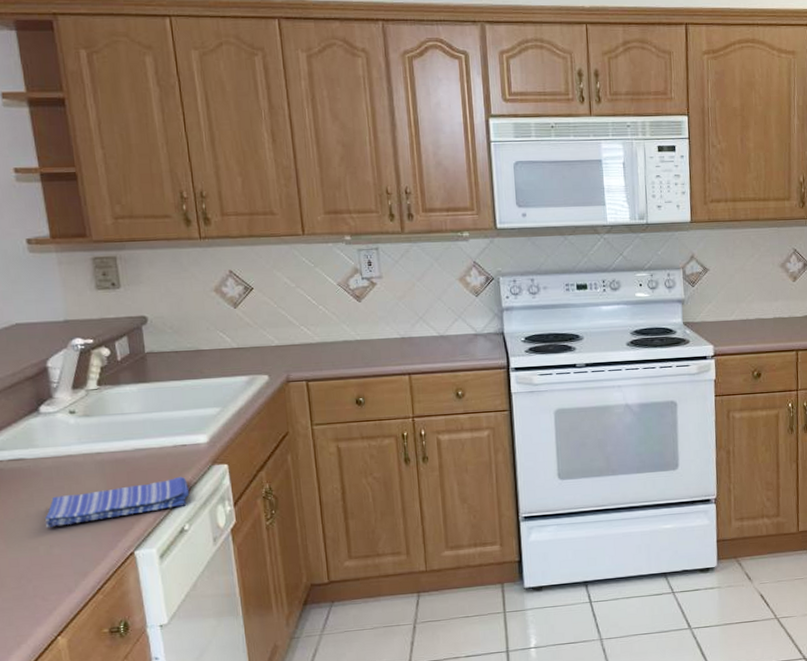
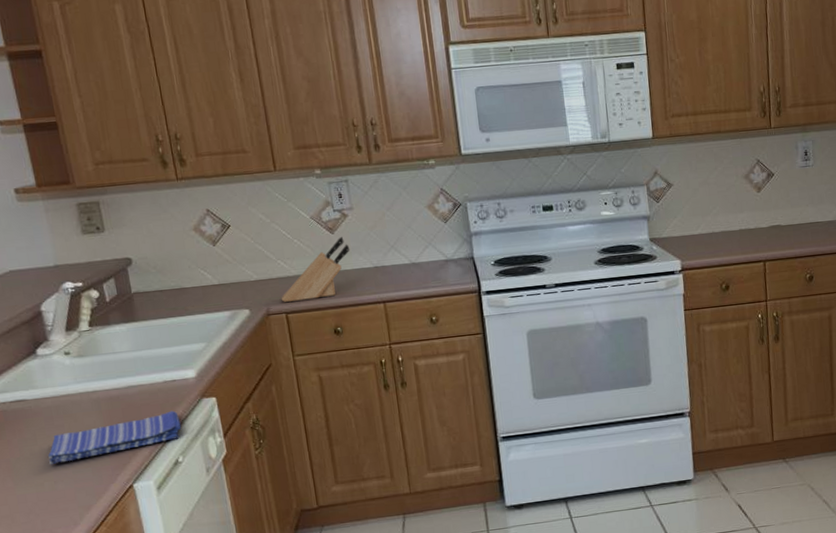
knife block: none [302,306,377,369] -> present [281,237,350,302]

